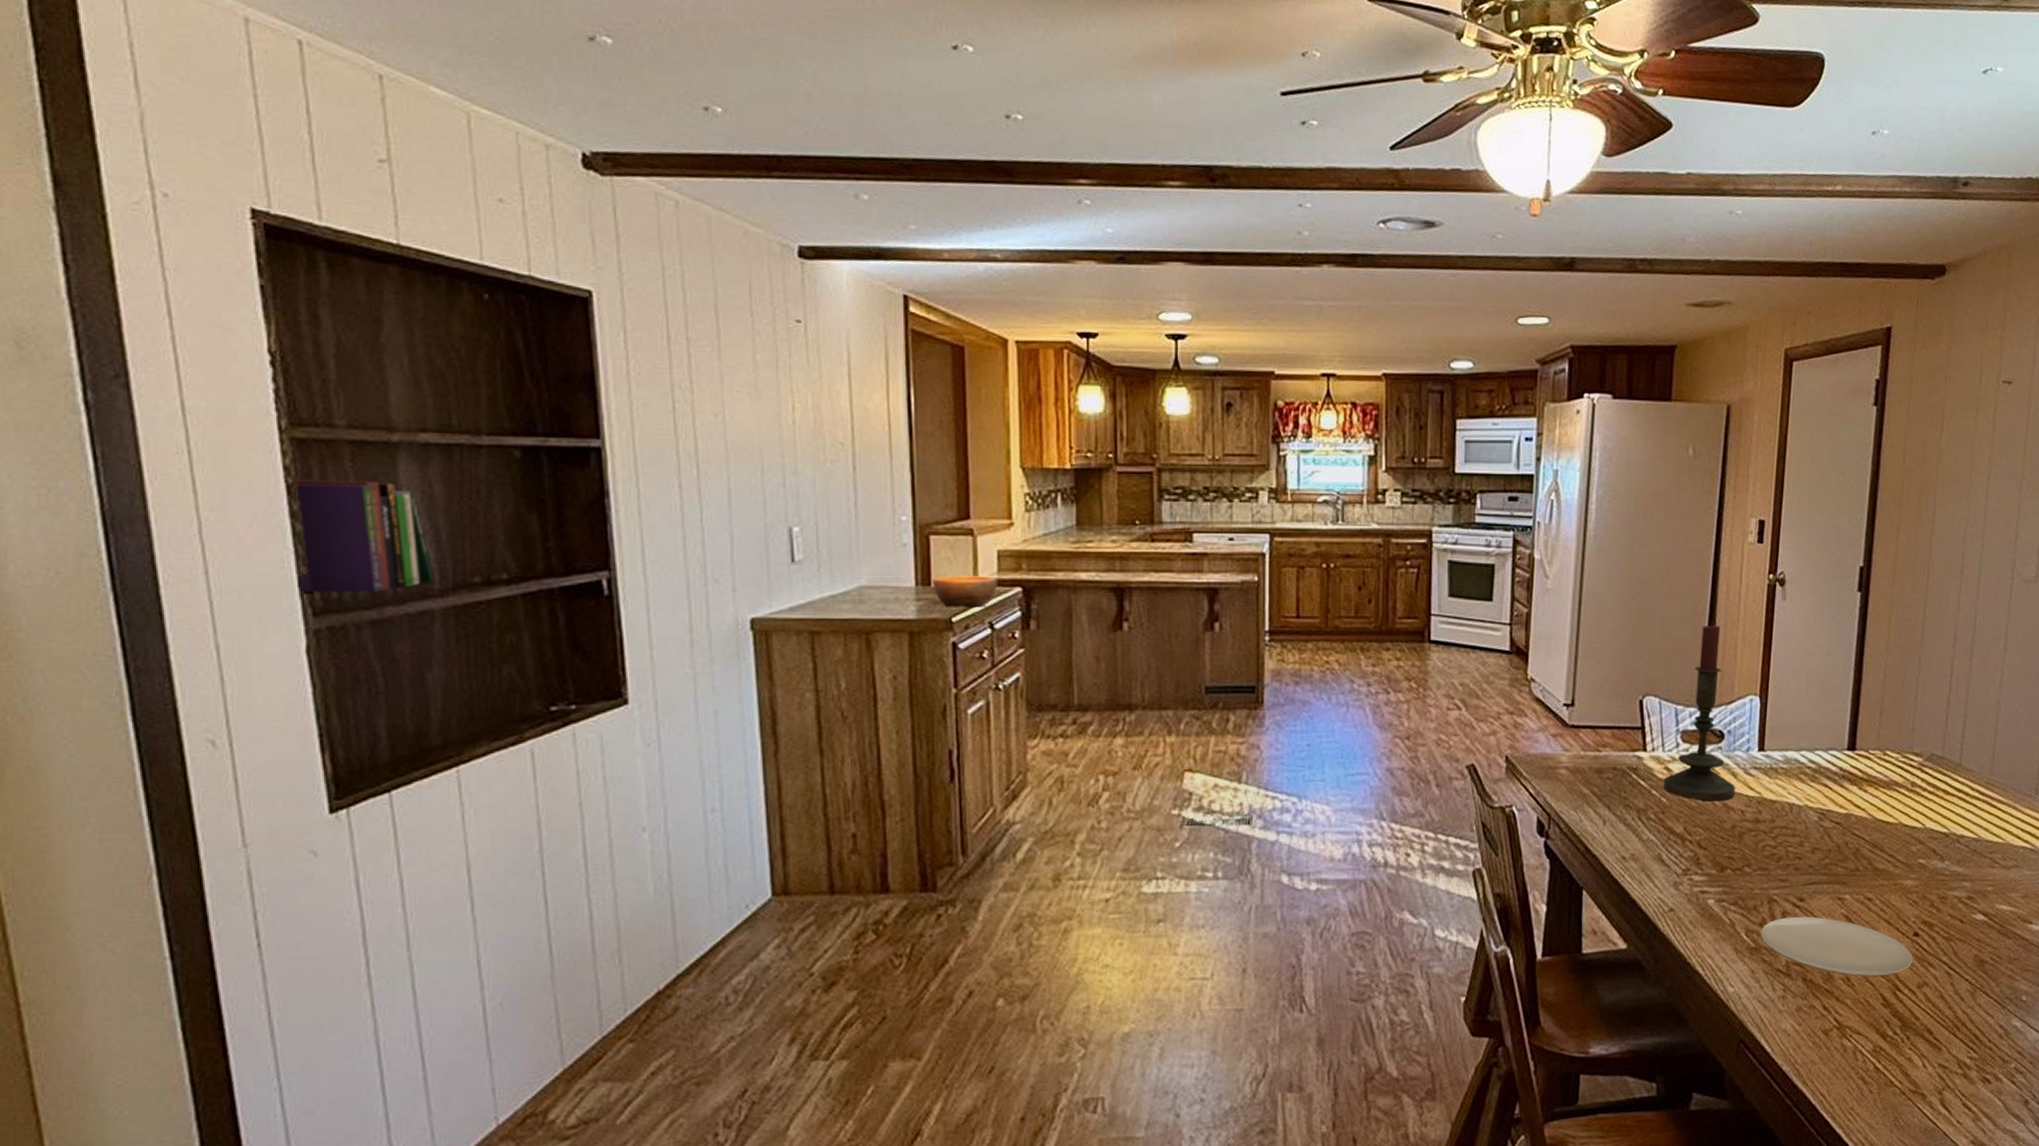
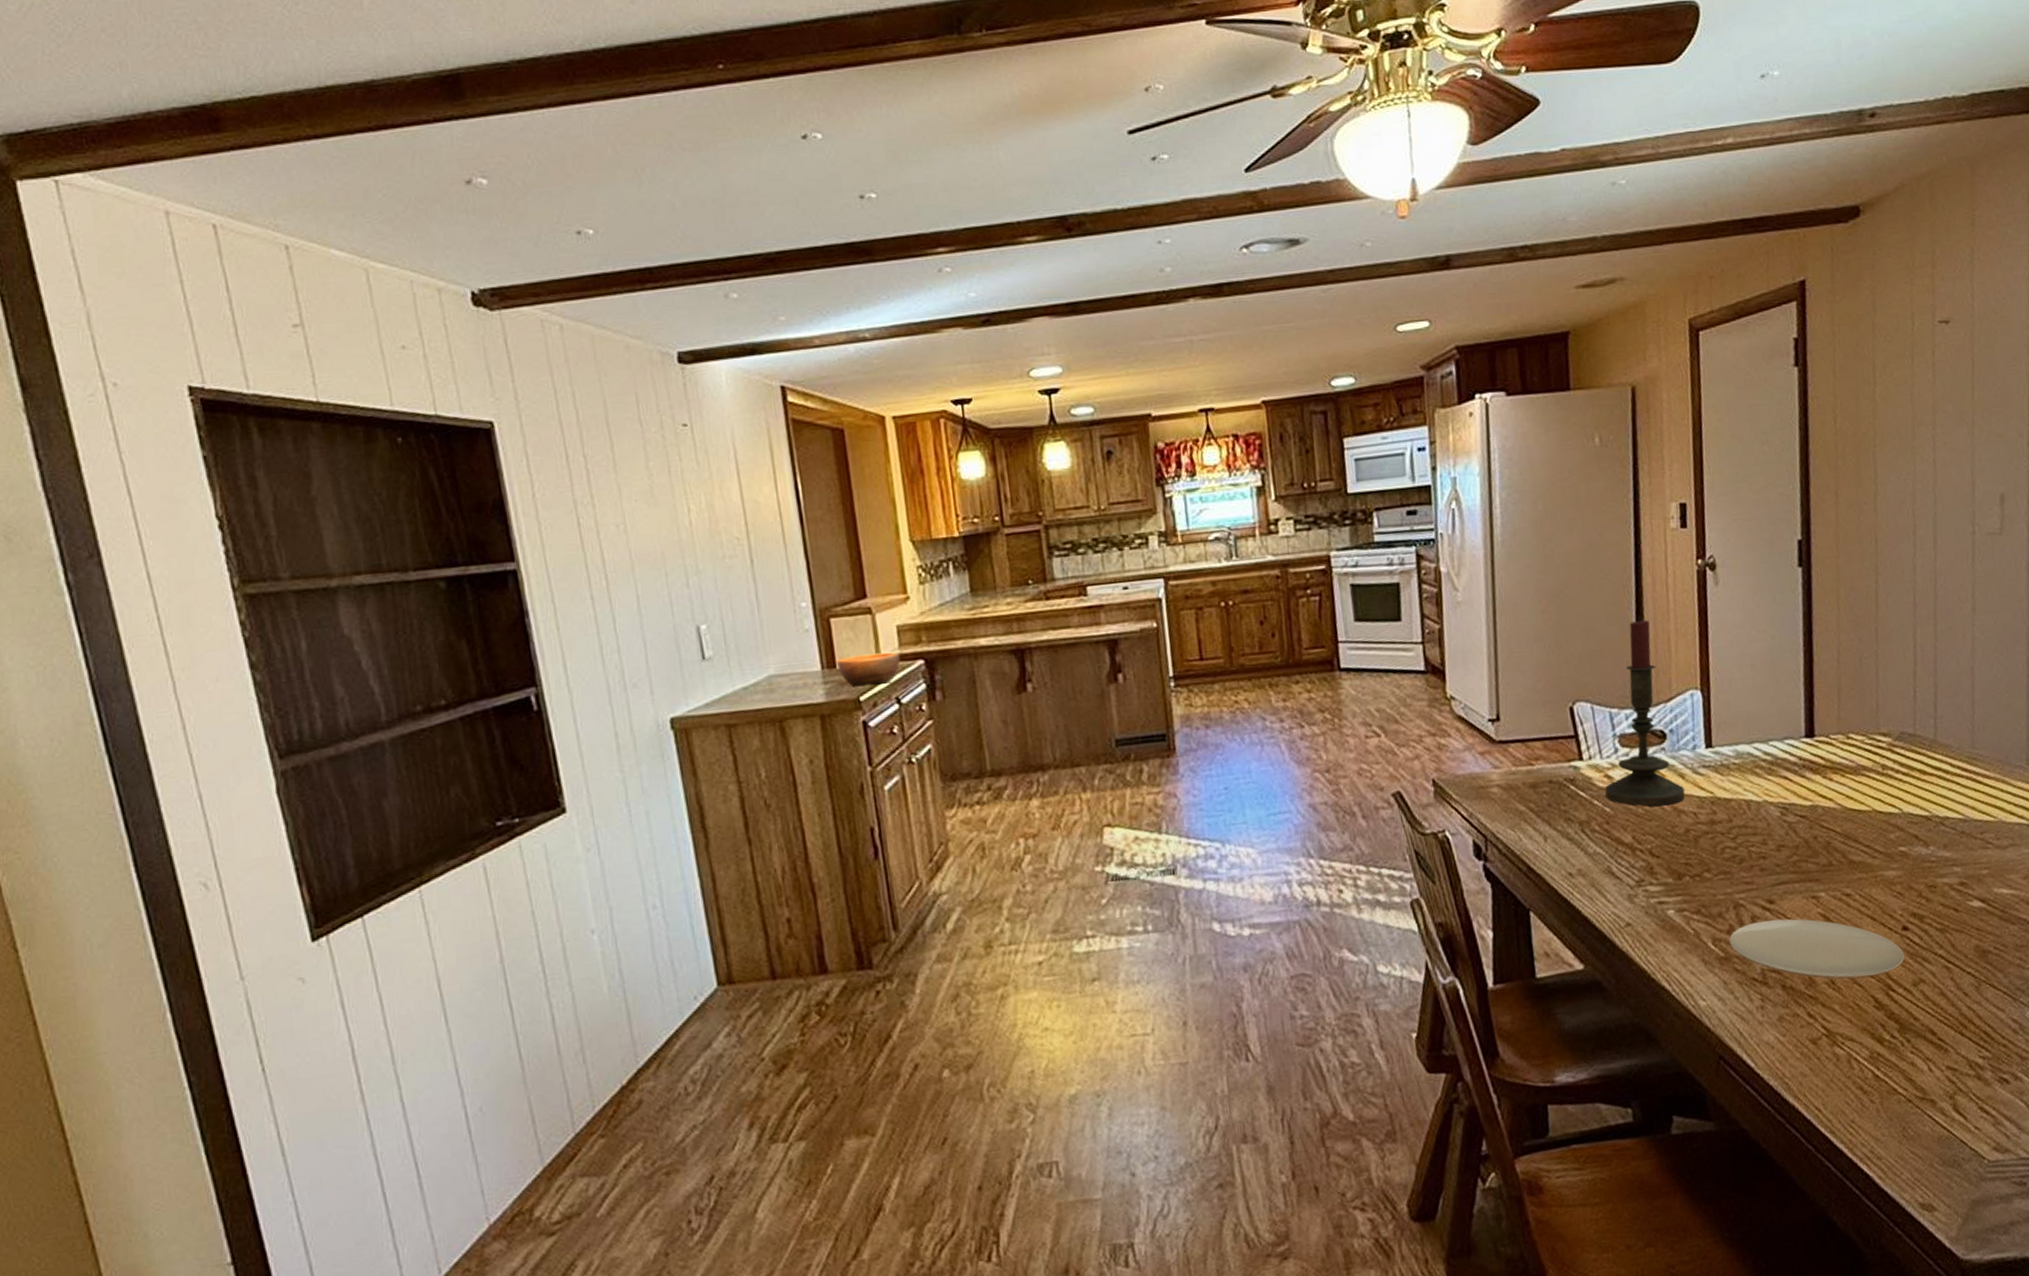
books: present [294,479,435,592] -> none [250,627,382,738]

